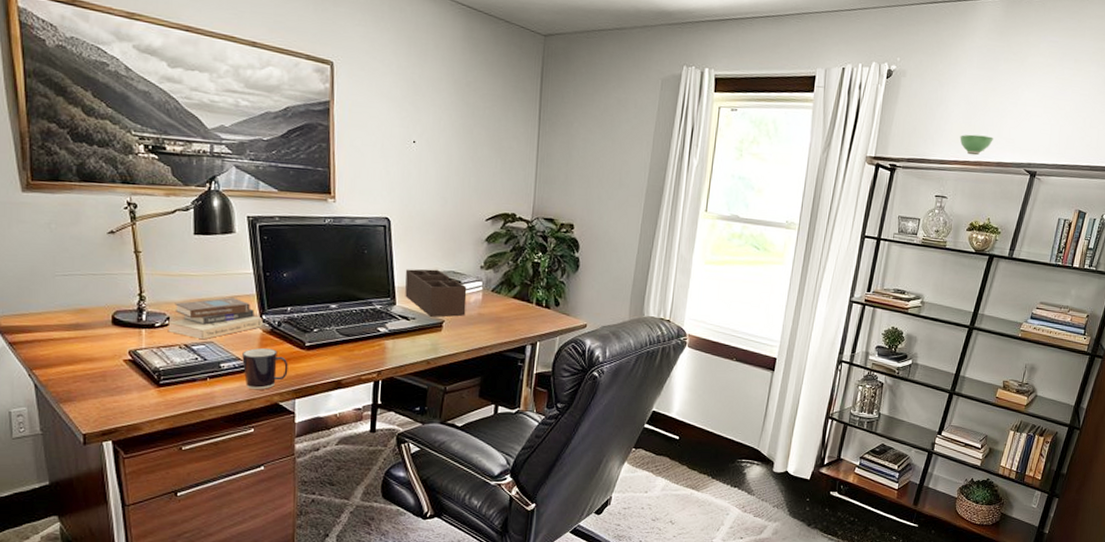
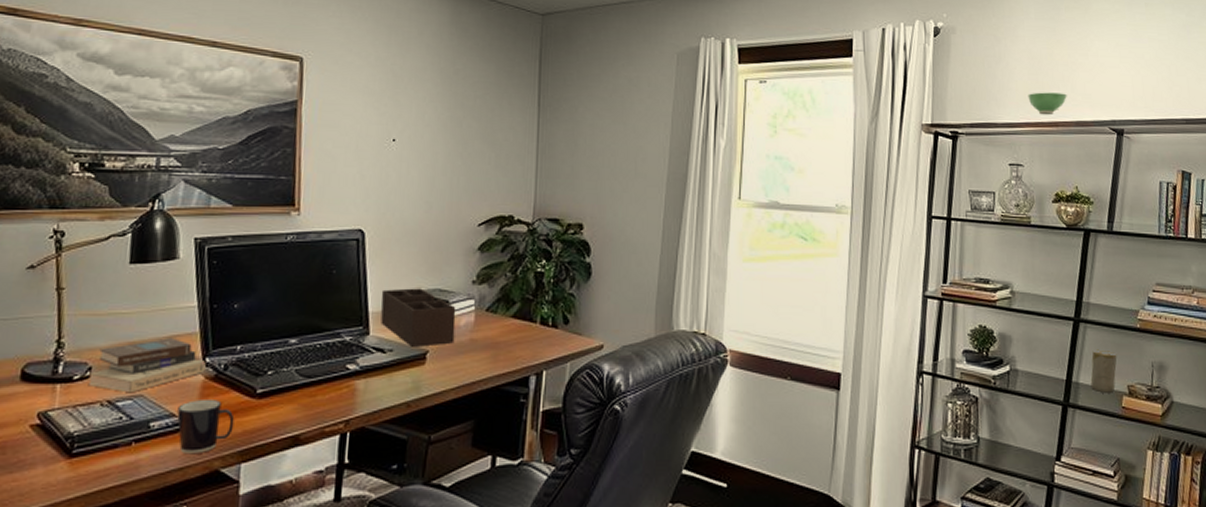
candle: none [974,353,998,387] -> present [1090,351,1116,395]

